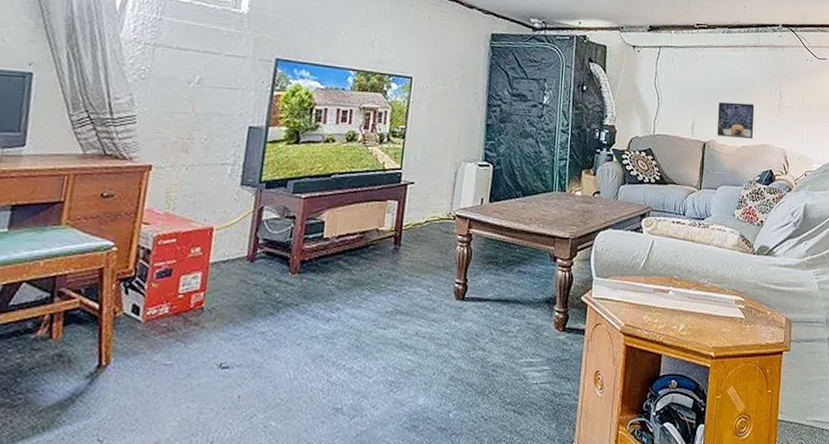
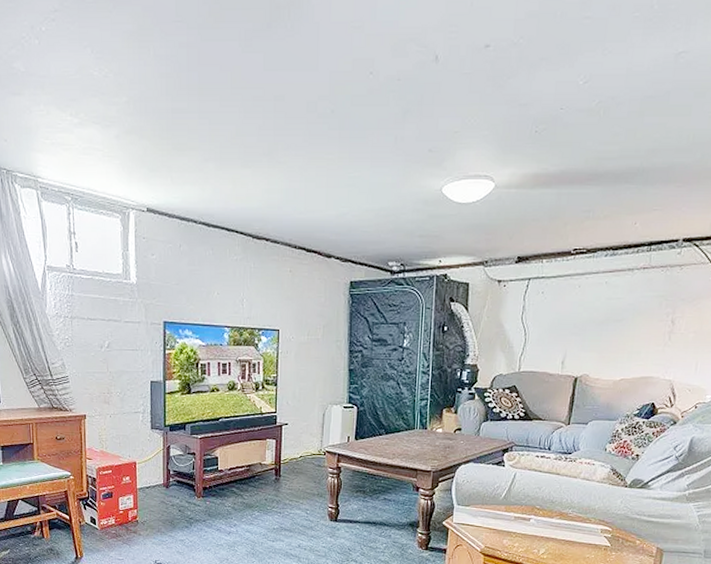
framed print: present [717,102,755,138] -> none [591,333,639,371]

